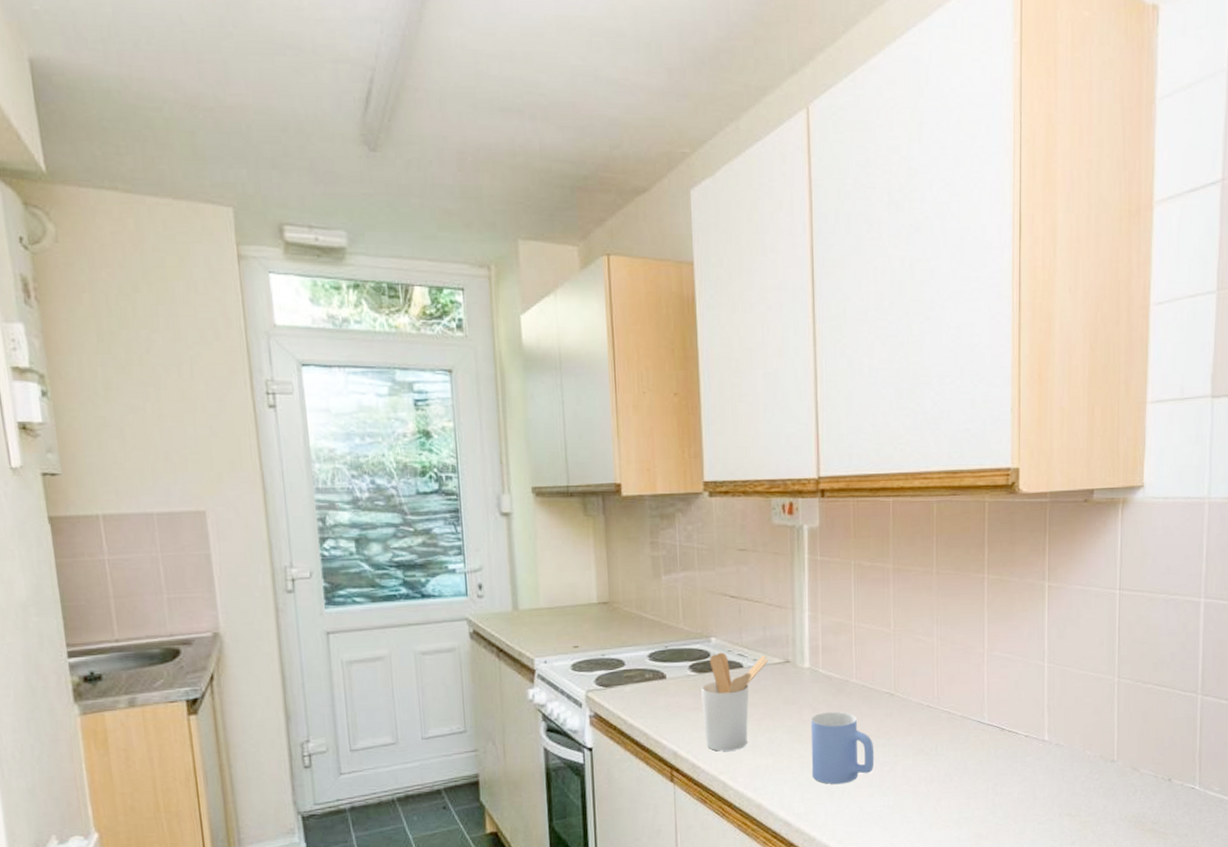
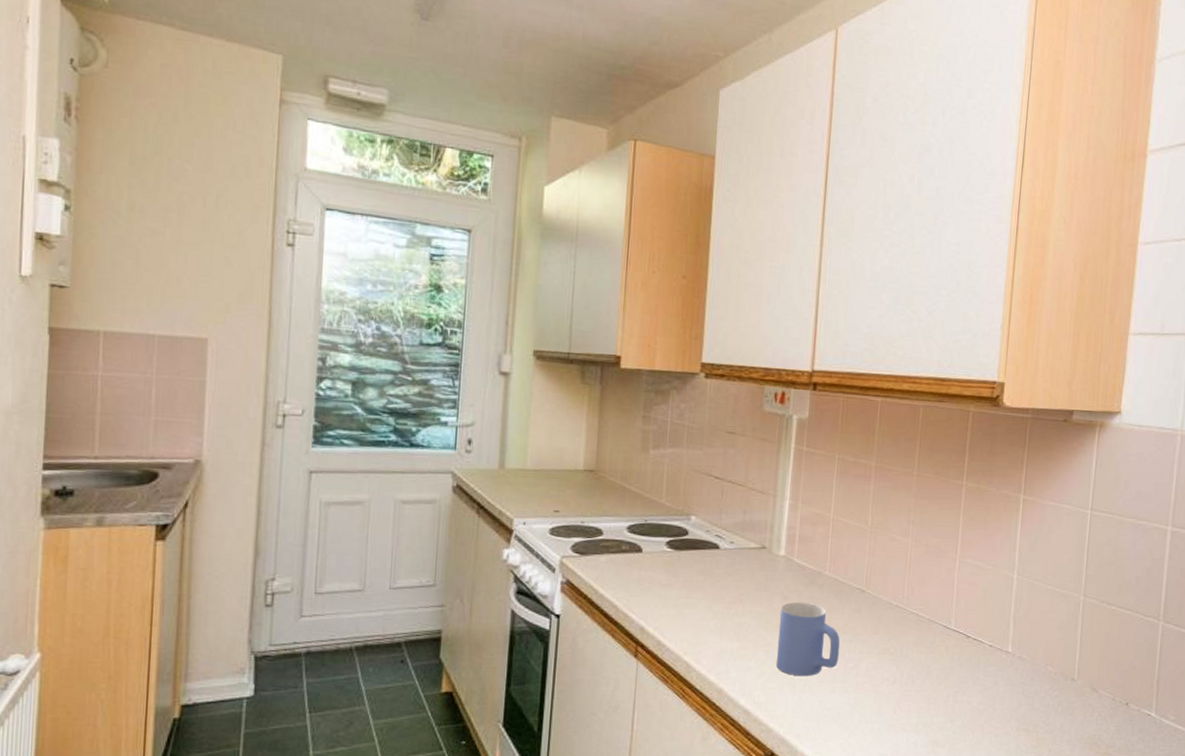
utensil holder: present [701,652,768,751] -> none [674,531,745,632]

